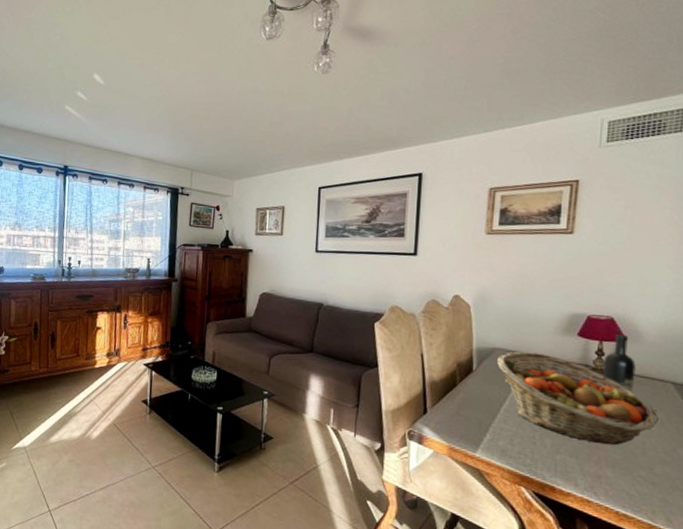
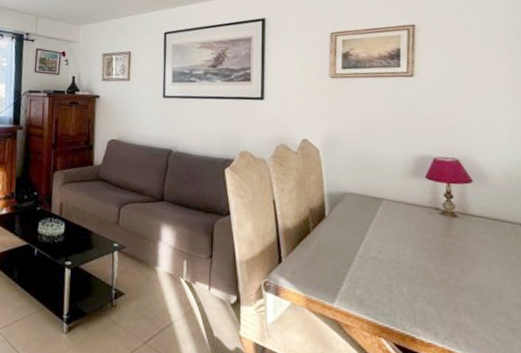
fruit basket: present [497,351,658,446] -> none [349,195,511,291]
wine bottle: present [603,334,636,392] -> none [452,176,485,235]

